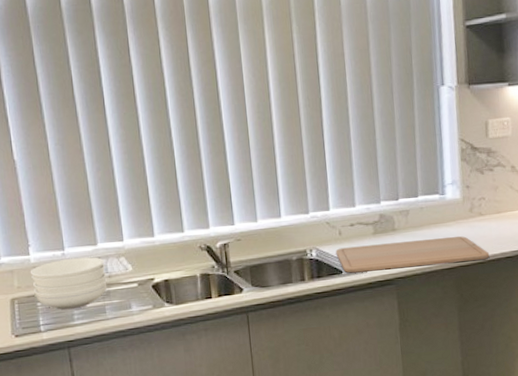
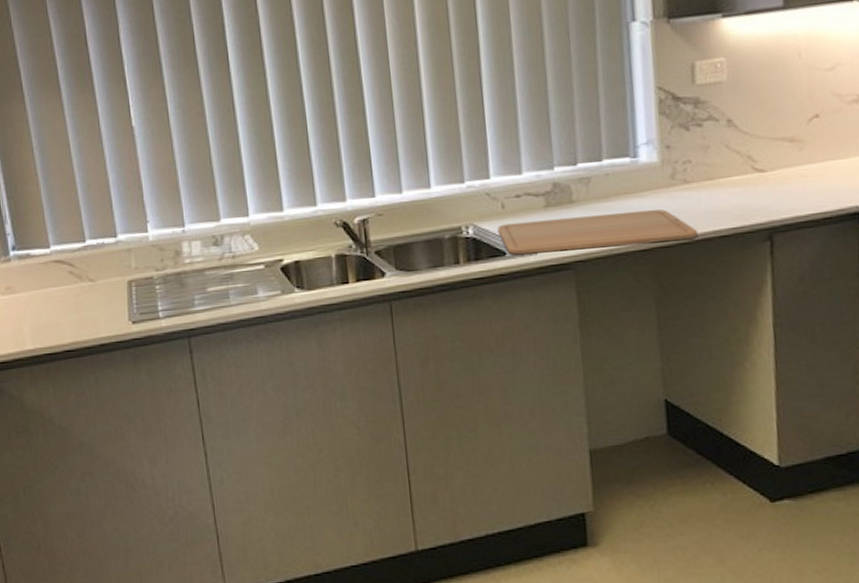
bowl: present [30,257,107,310] -> none [148,234,231,295]

